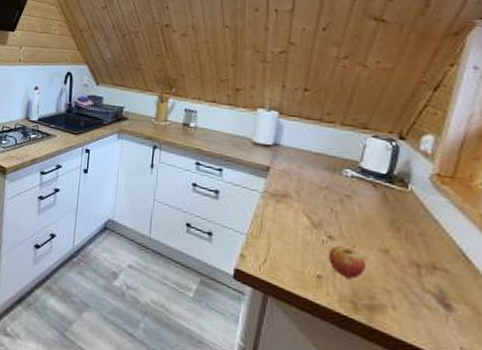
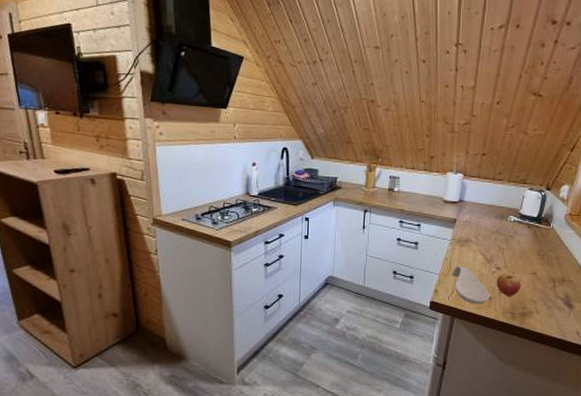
spoon rest: none [263,226,319,283] -> present [451,266,490,305]

